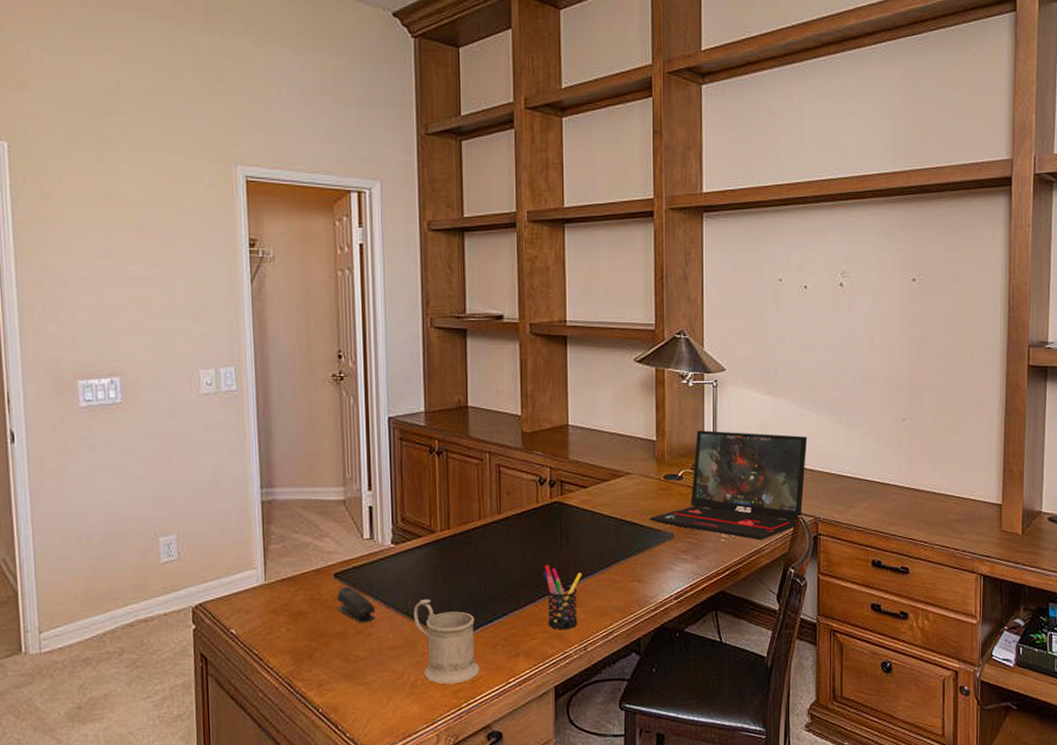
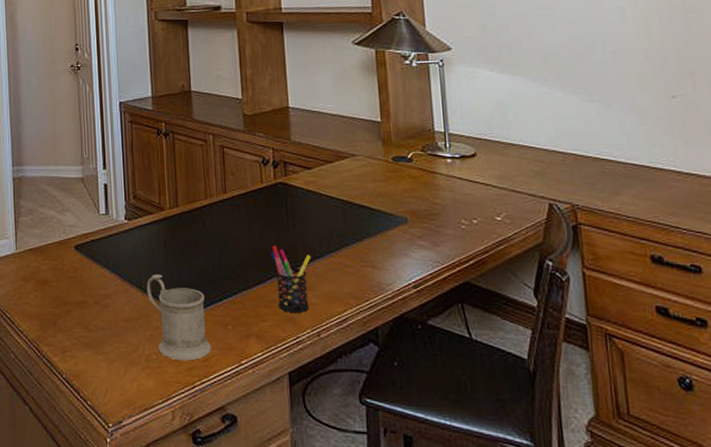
stapler: present [337,586,376,624] -> none [77,258,112,295]
laptop: present [649,430,808,541] -> none [379,111,556,229]

